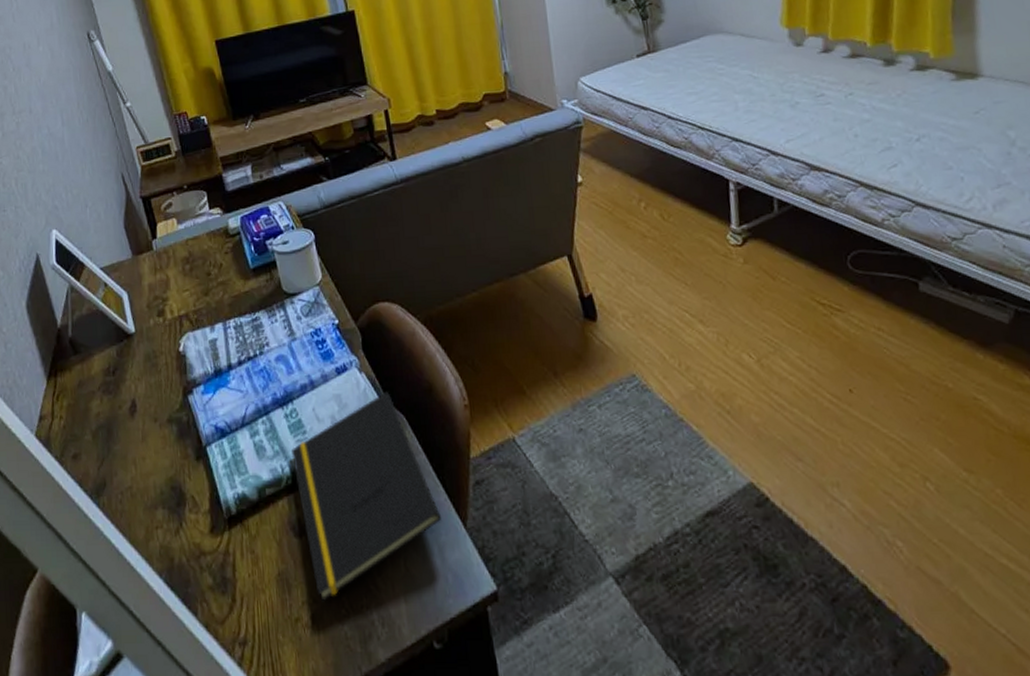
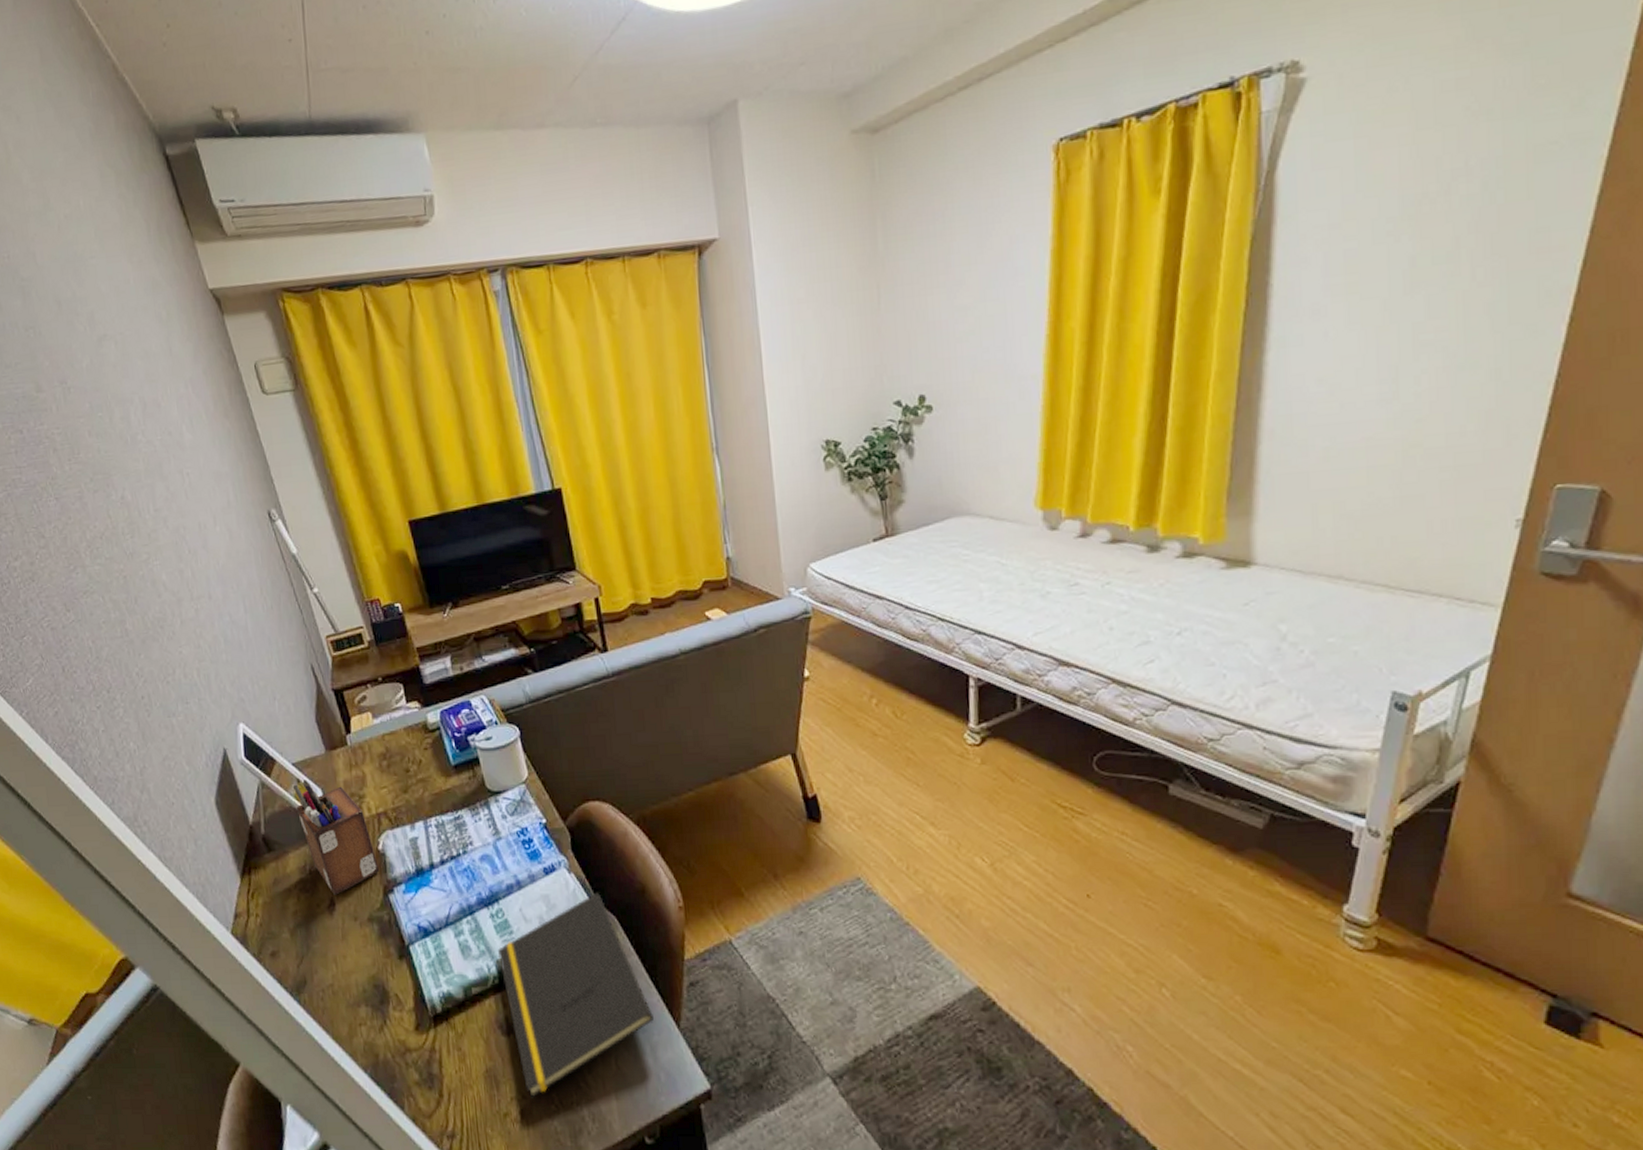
desk organizer: none [100,283,180,397] -> present [292,780,380,895]

